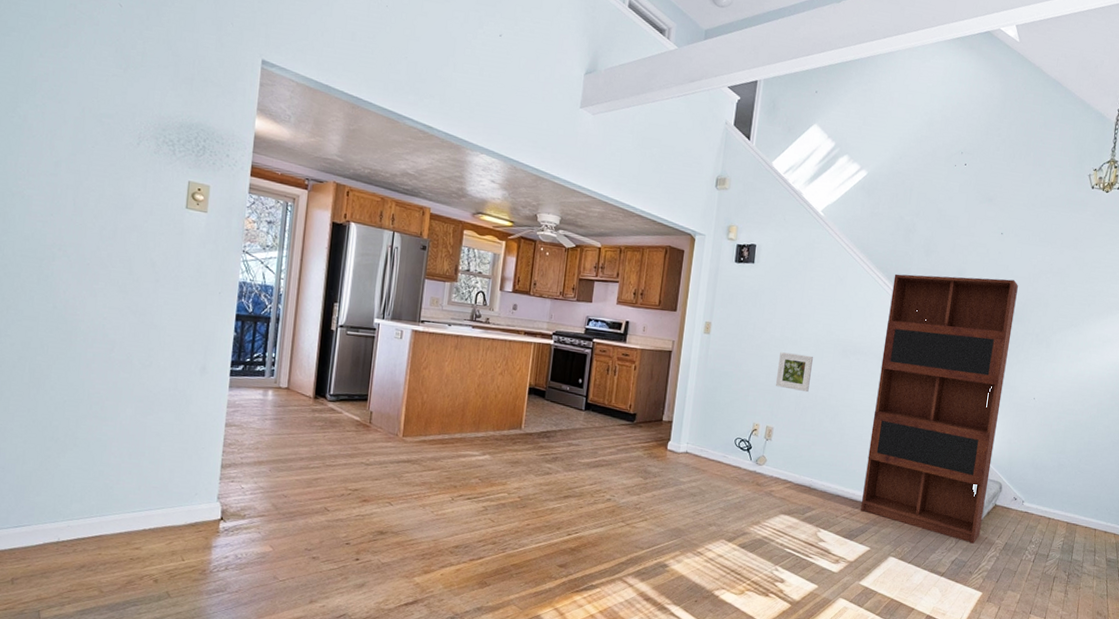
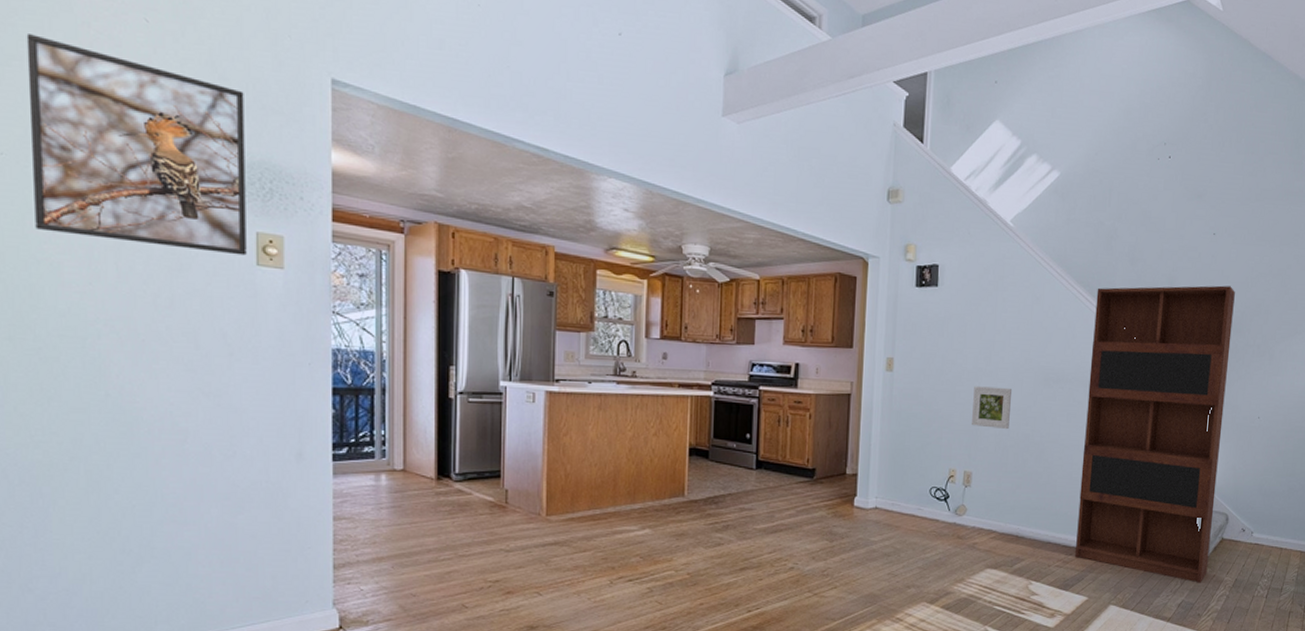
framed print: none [14,11,191,200] -> present [26,34,247,256]

